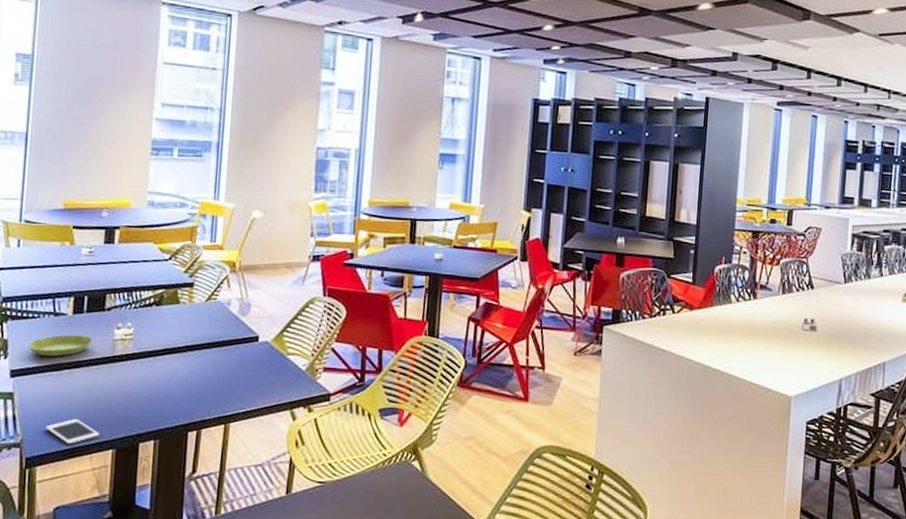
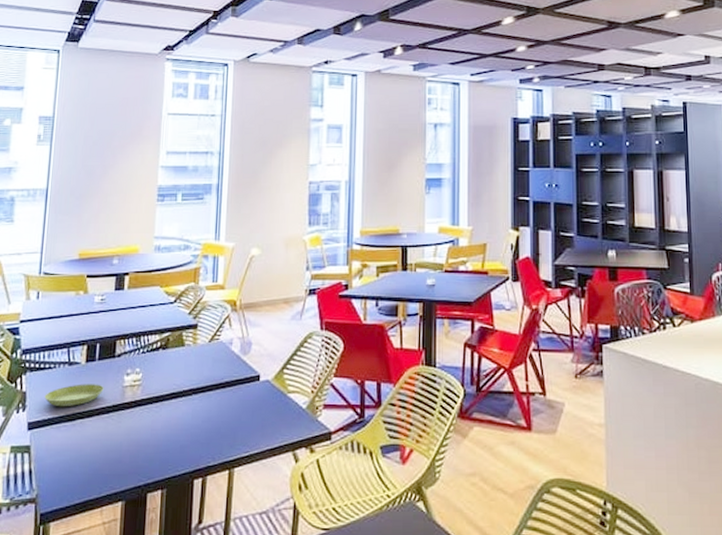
cell phone: present [45,419,100,445] -> none [59,471,110,498]

